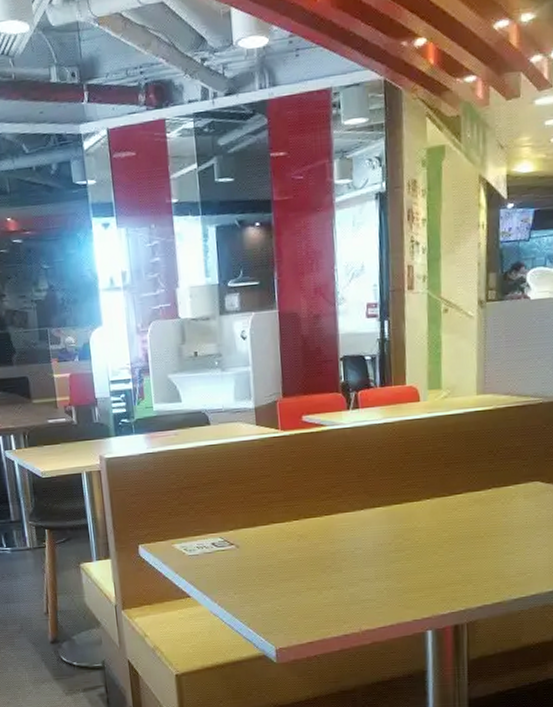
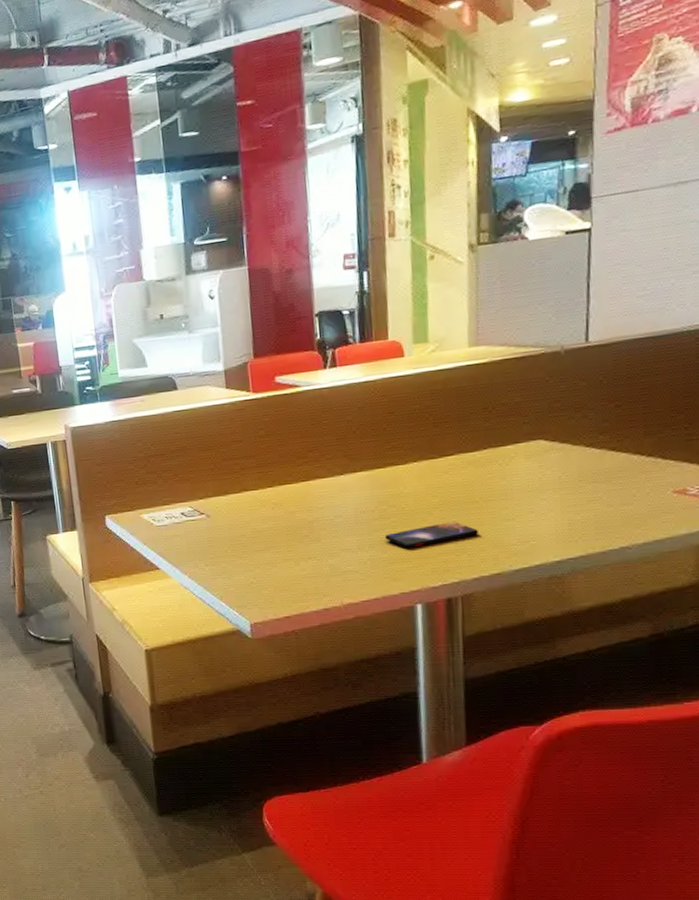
smartphone: none [400,554,483,579] -> present [384,521,478,549]

